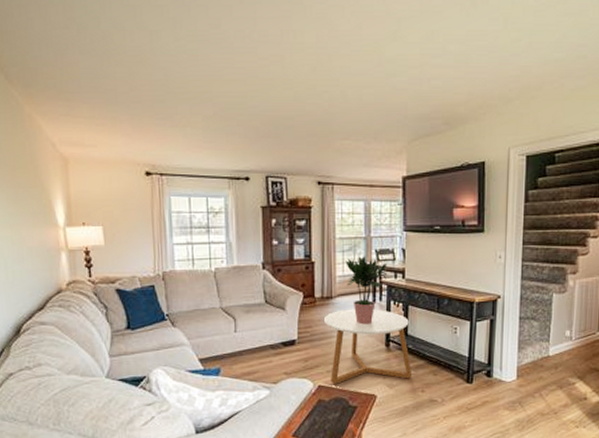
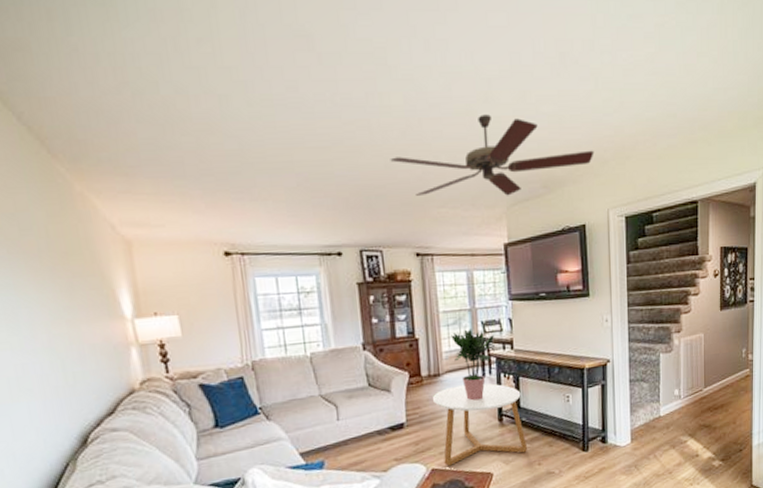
ceiling fan: none [299,52,499,131] -> present [390,114,595,196]

